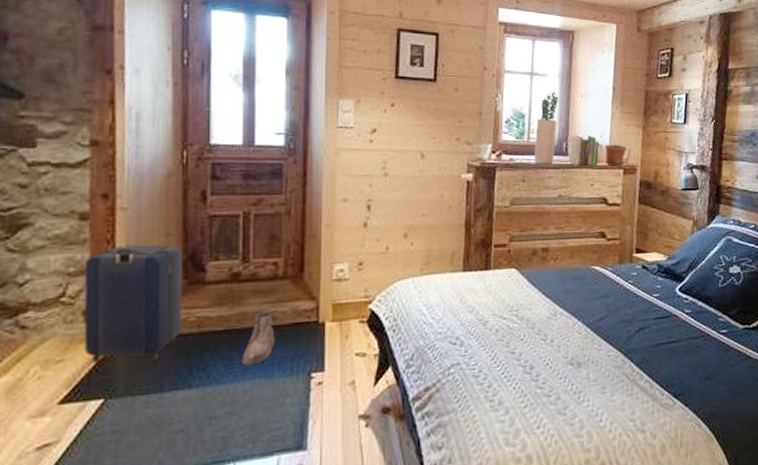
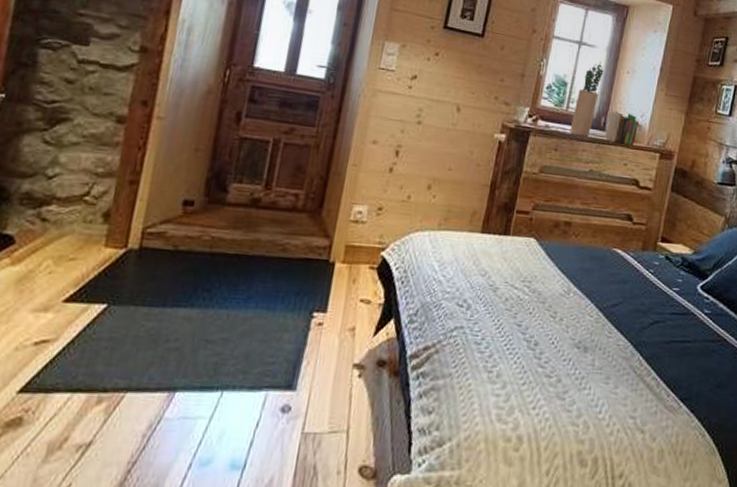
suitcase: present [84,244,183,363] -> none [97,154,209,274]
boot: present [240,311,275,366] -> none [245,241,285,294]
planter: present [605,144,627,167] -> none [643,125,667,151]

